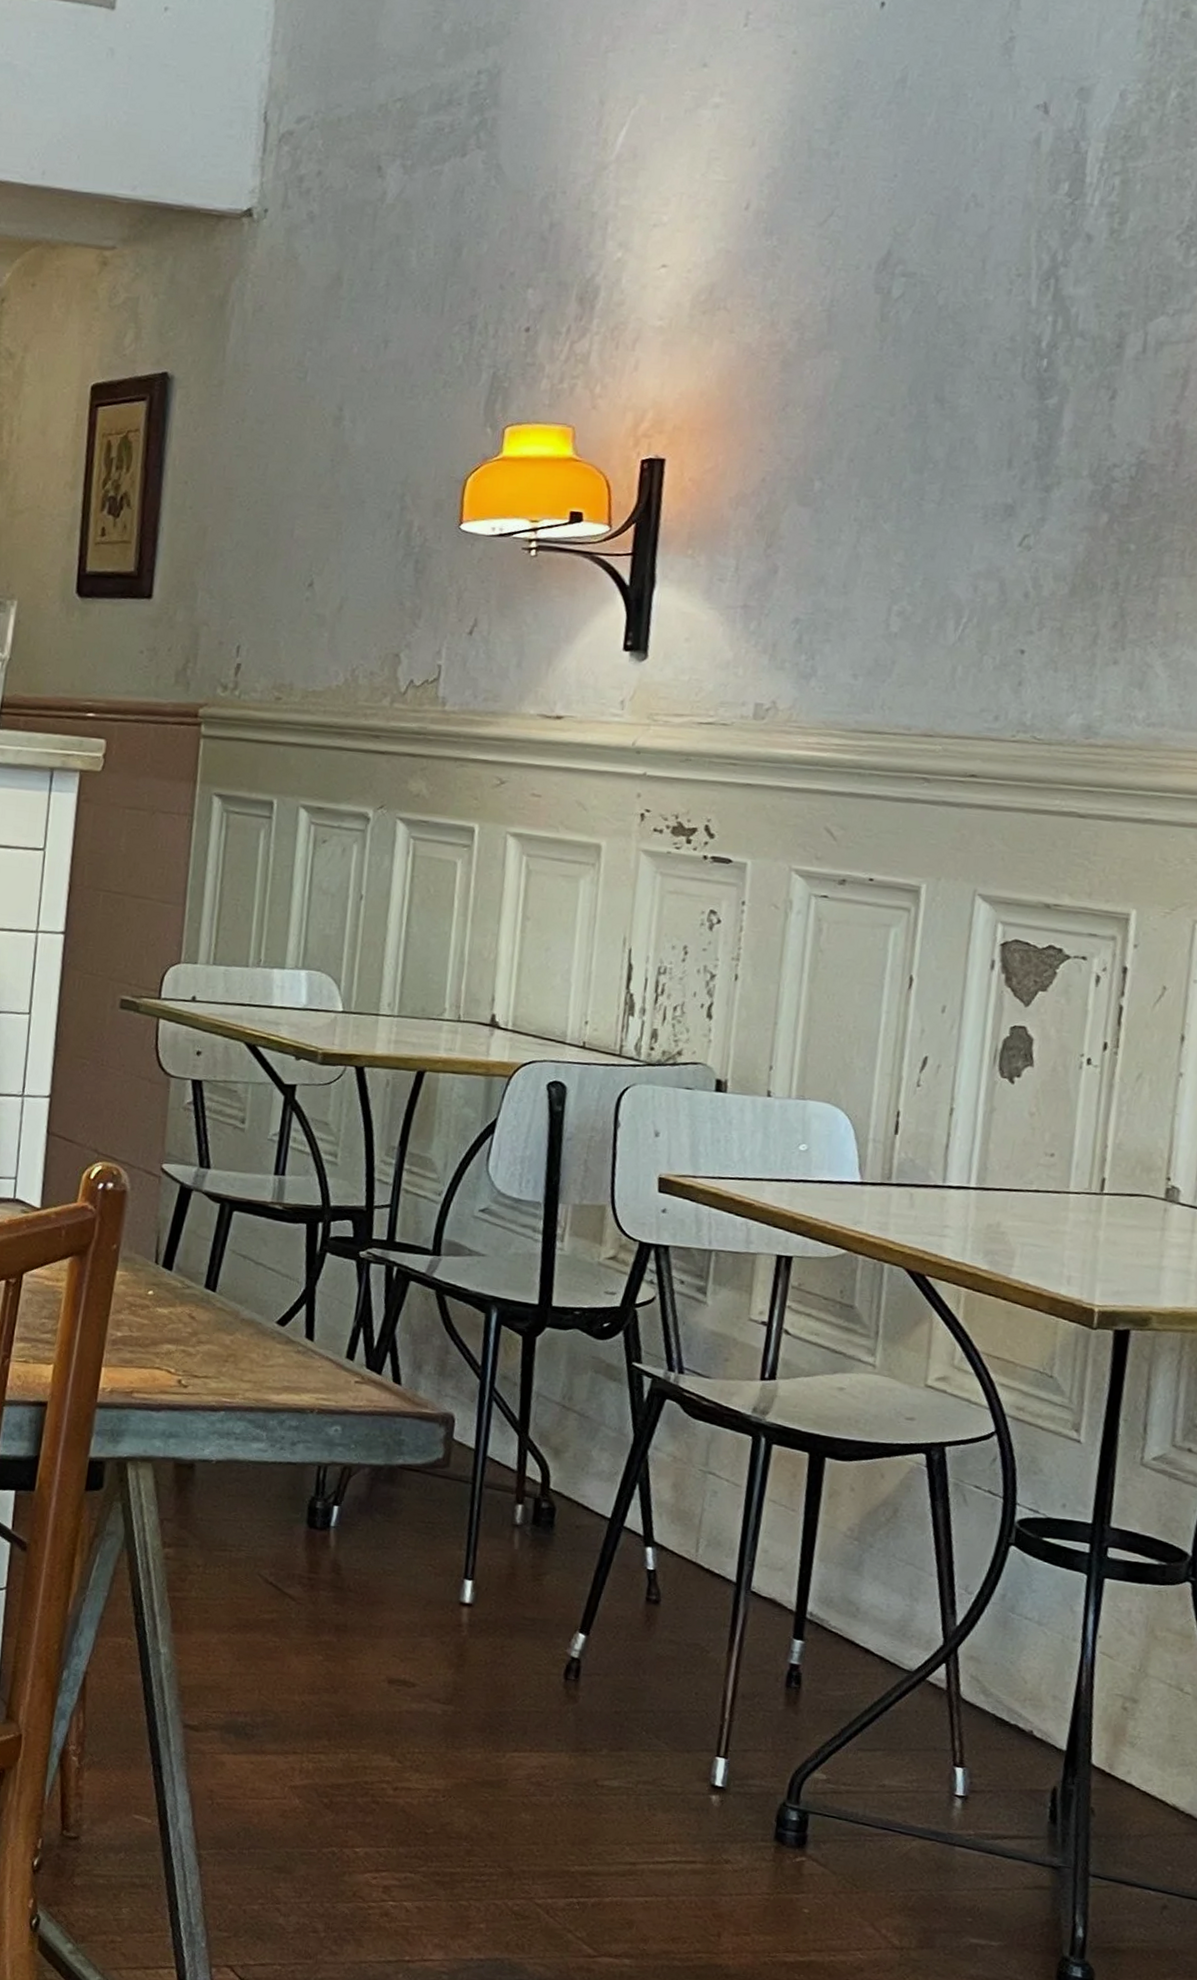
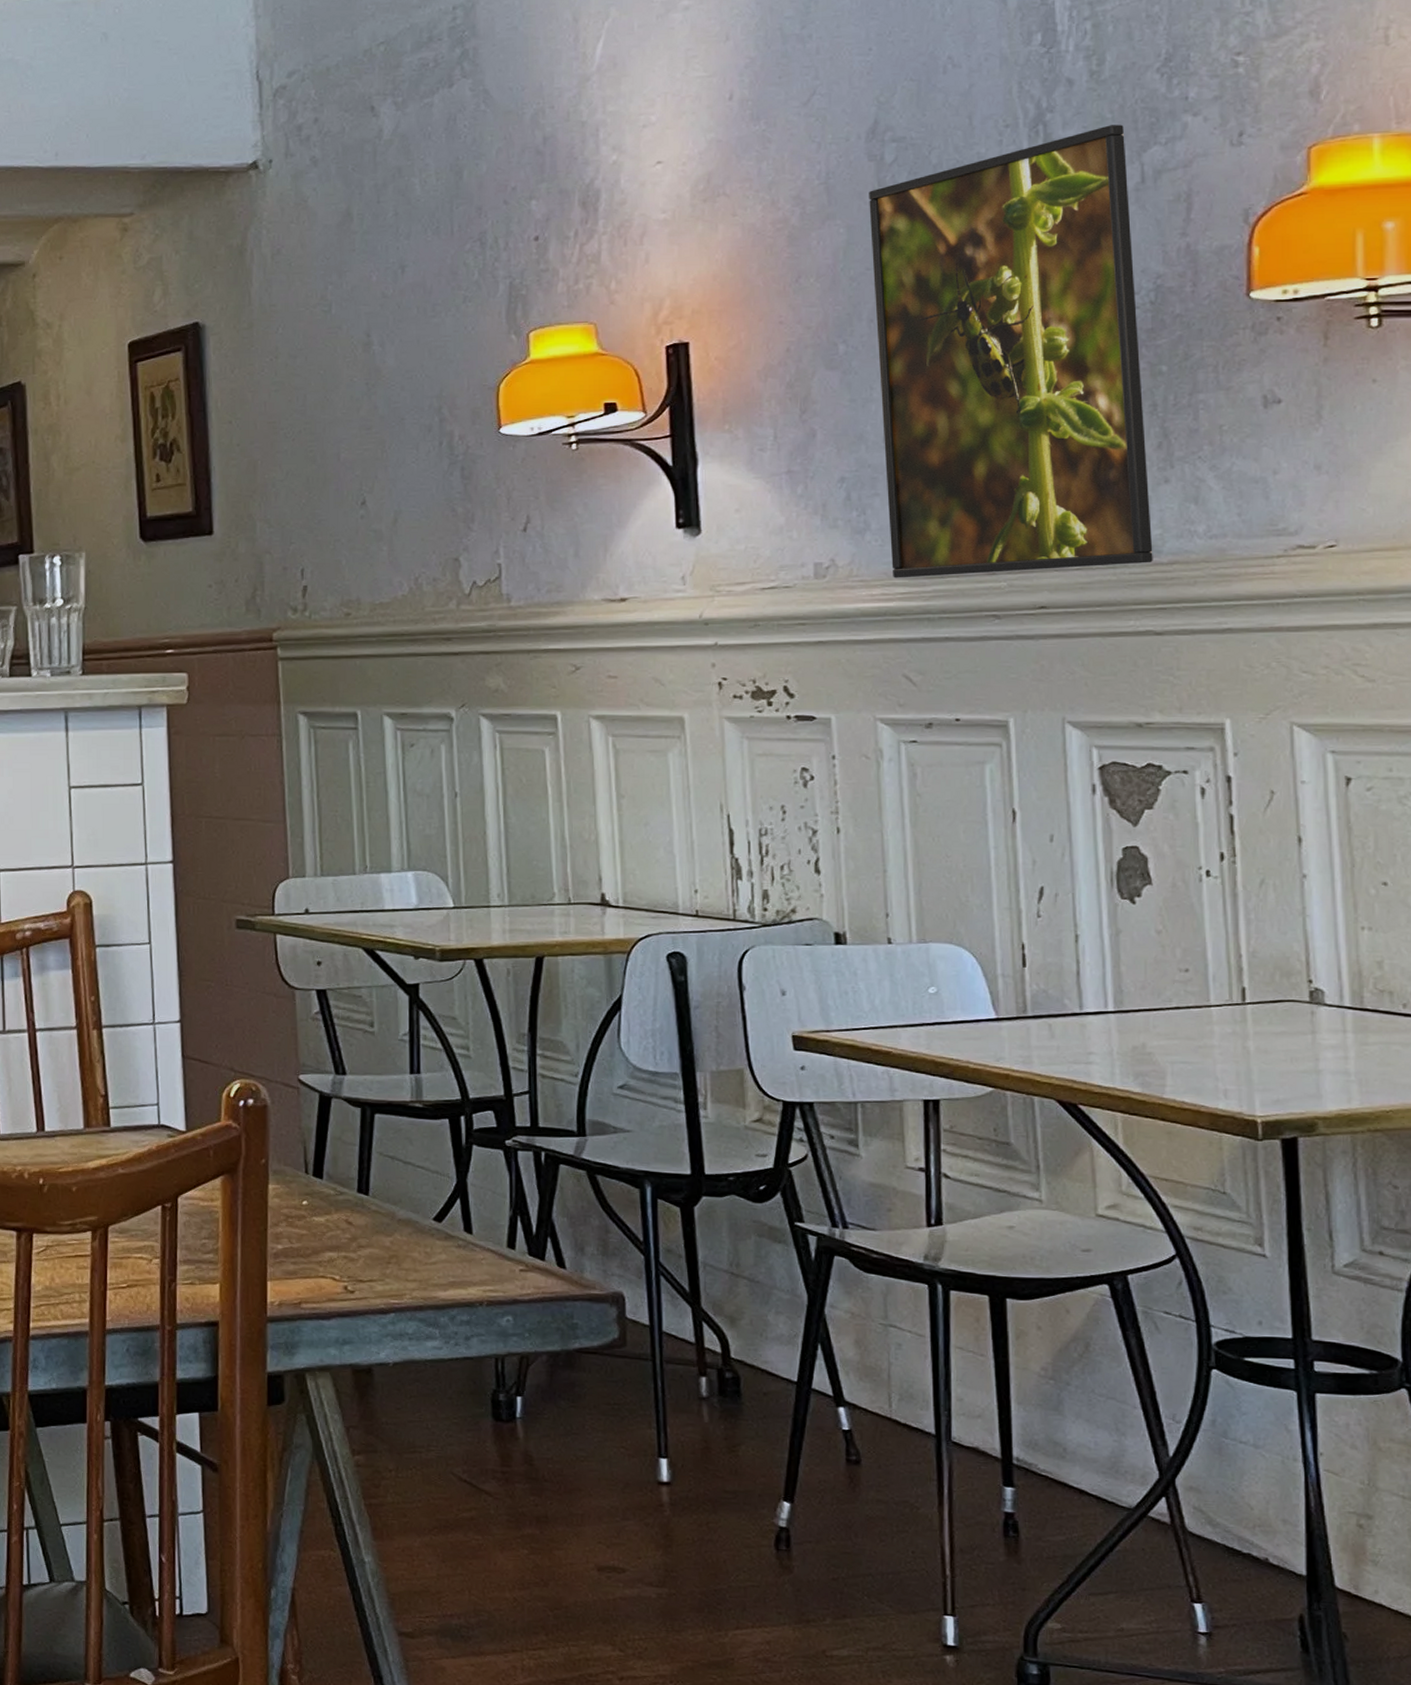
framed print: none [831,288,1135,744] -> present [869,124,1153,578]

